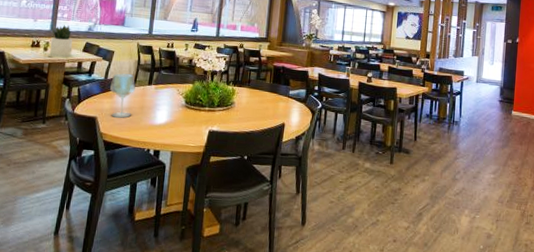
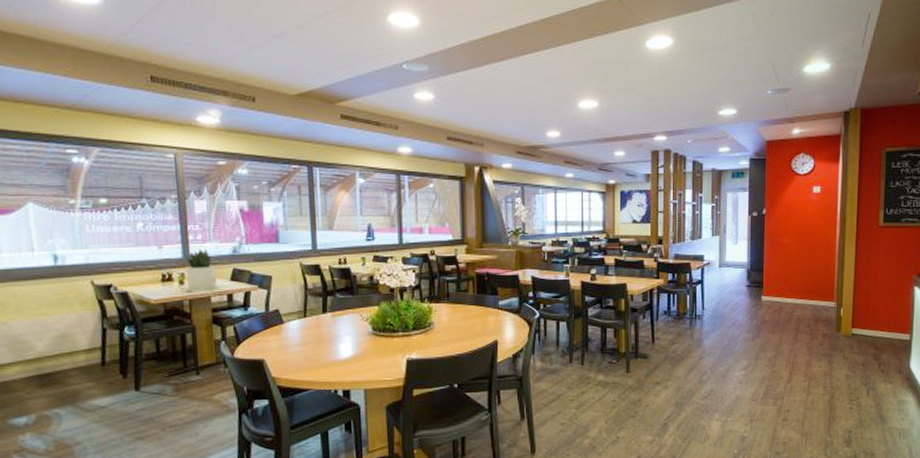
wine glass: present [110,73,136,118] -> none [274,302,308,357]

